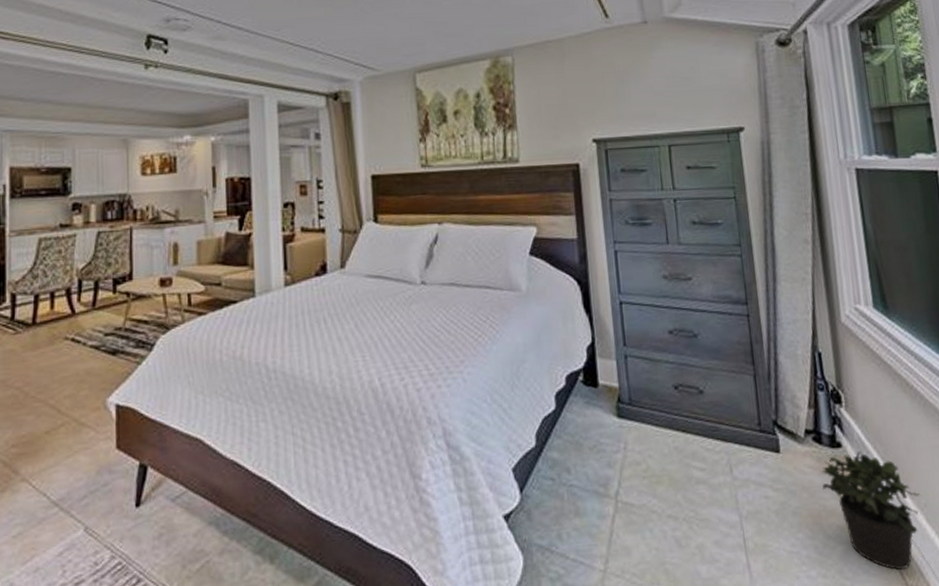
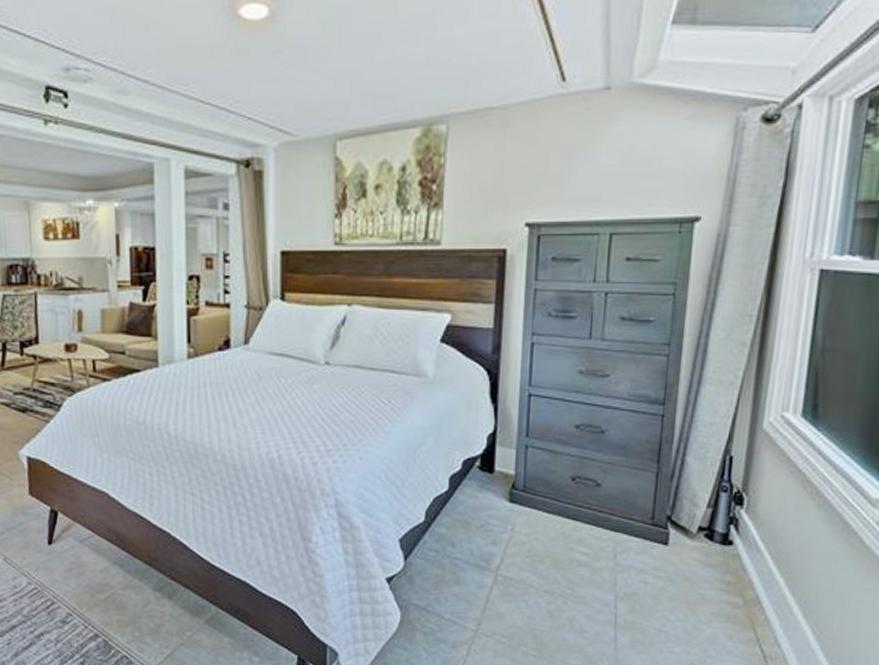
potted plant: present [822,451,920,570] -> none [704,550,802,654]

